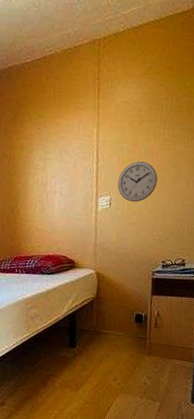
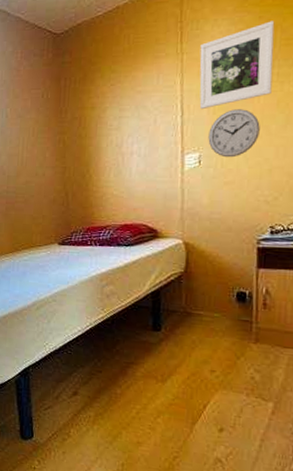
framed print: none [111,89,172,159] -> present [199,21,275,110]

